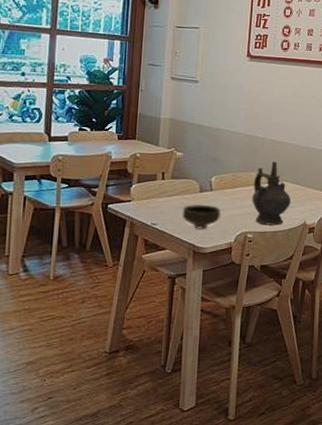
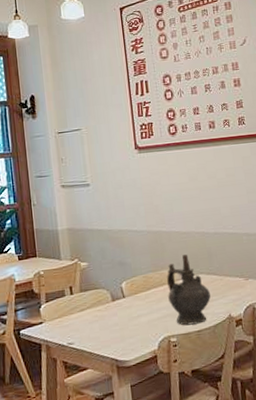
bowl: present [182,205,222,229] -> none [97,313,139,342]

